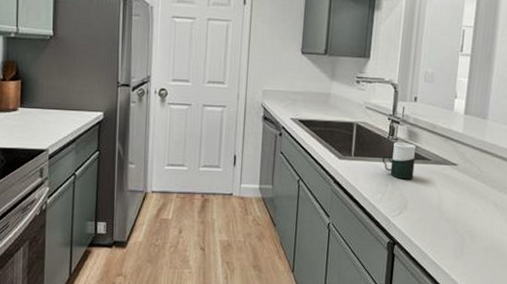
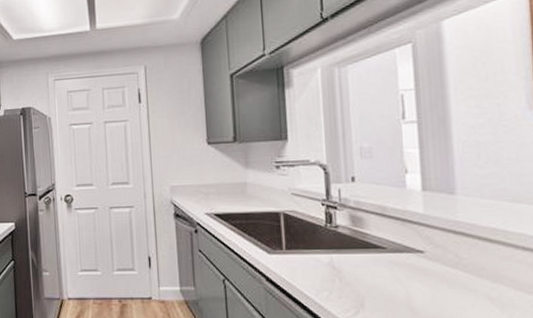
cup: present [382,142,417,180] -> none [322,230,367,273]

